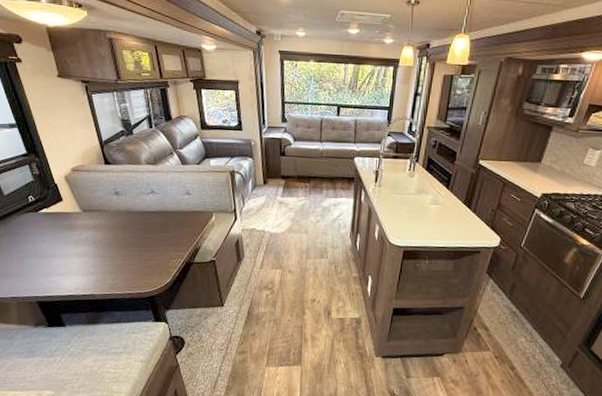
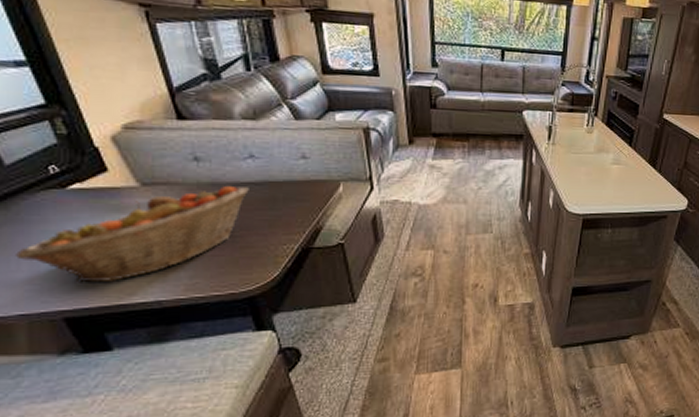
fruit basket: none [10,214,151,279] -> present [16,186,249,283]

